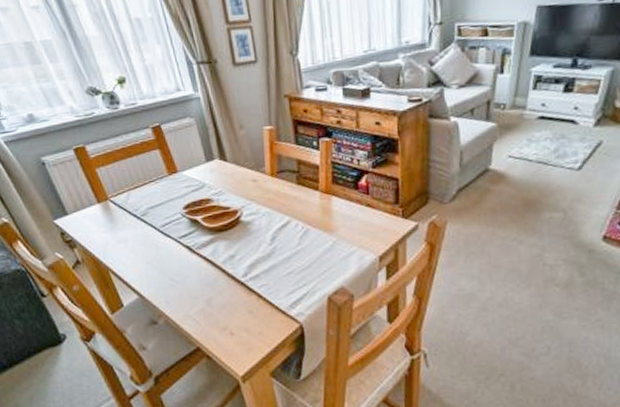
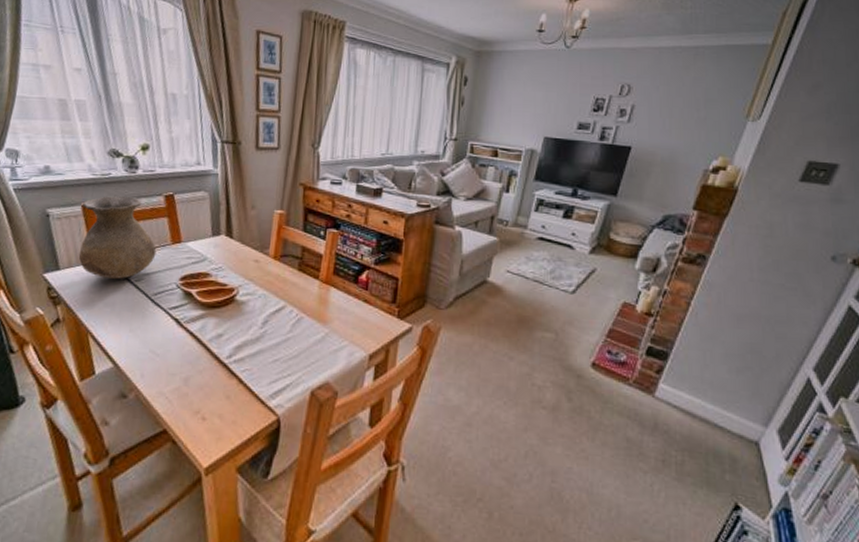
vase: none [73,133,156,217] -> present [78,195,157,279]

